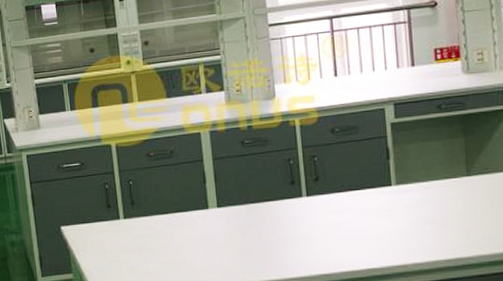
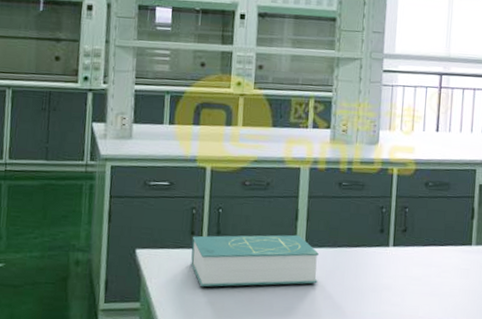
book: none [109,196,235,254] -> present [191,234,319,287]

